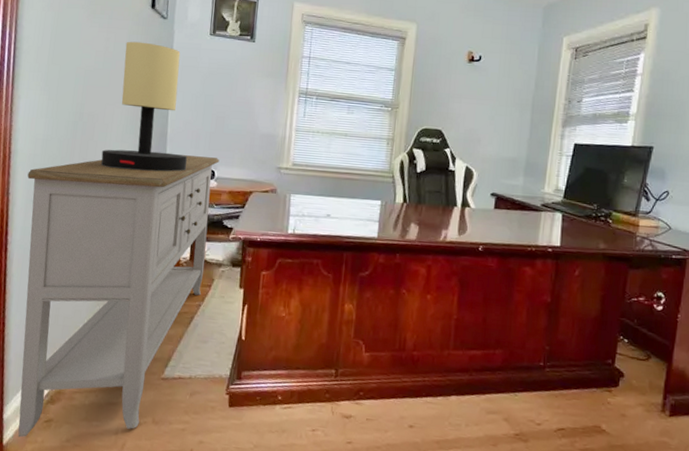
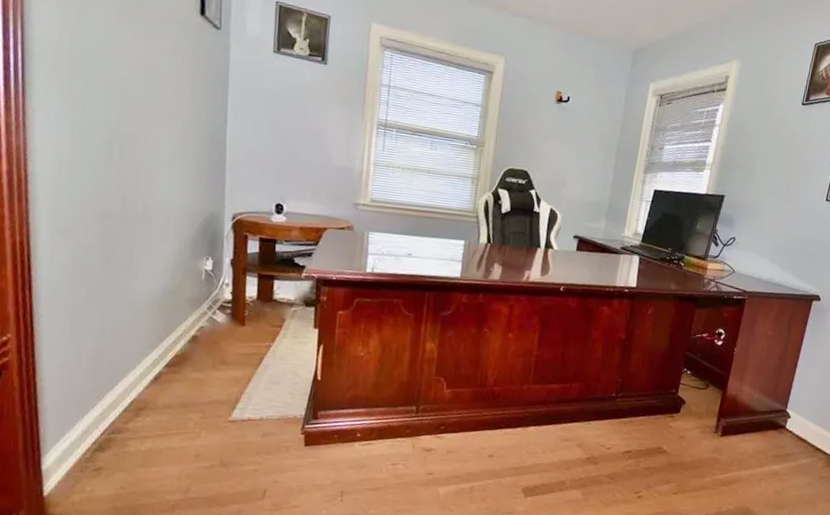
sideboard: present [18,155,220,438] -> none [52,186,288,488]
table lamp: present [101,41,187,172] -> none [145,52,251,205]

